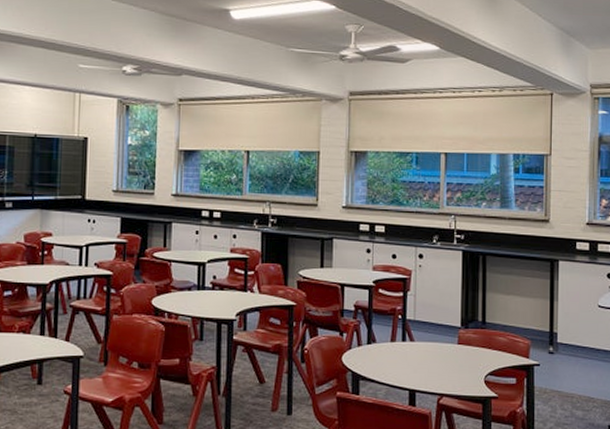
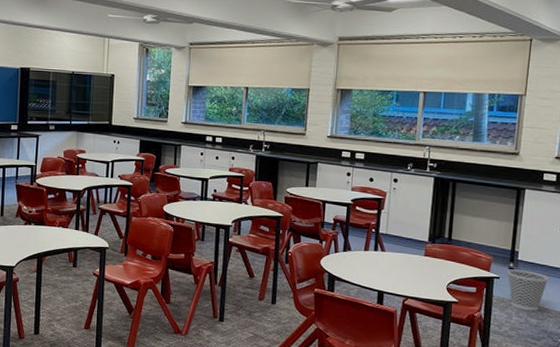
wastebasket: none [547,354,591,401] -> present [507,269,549,311]

